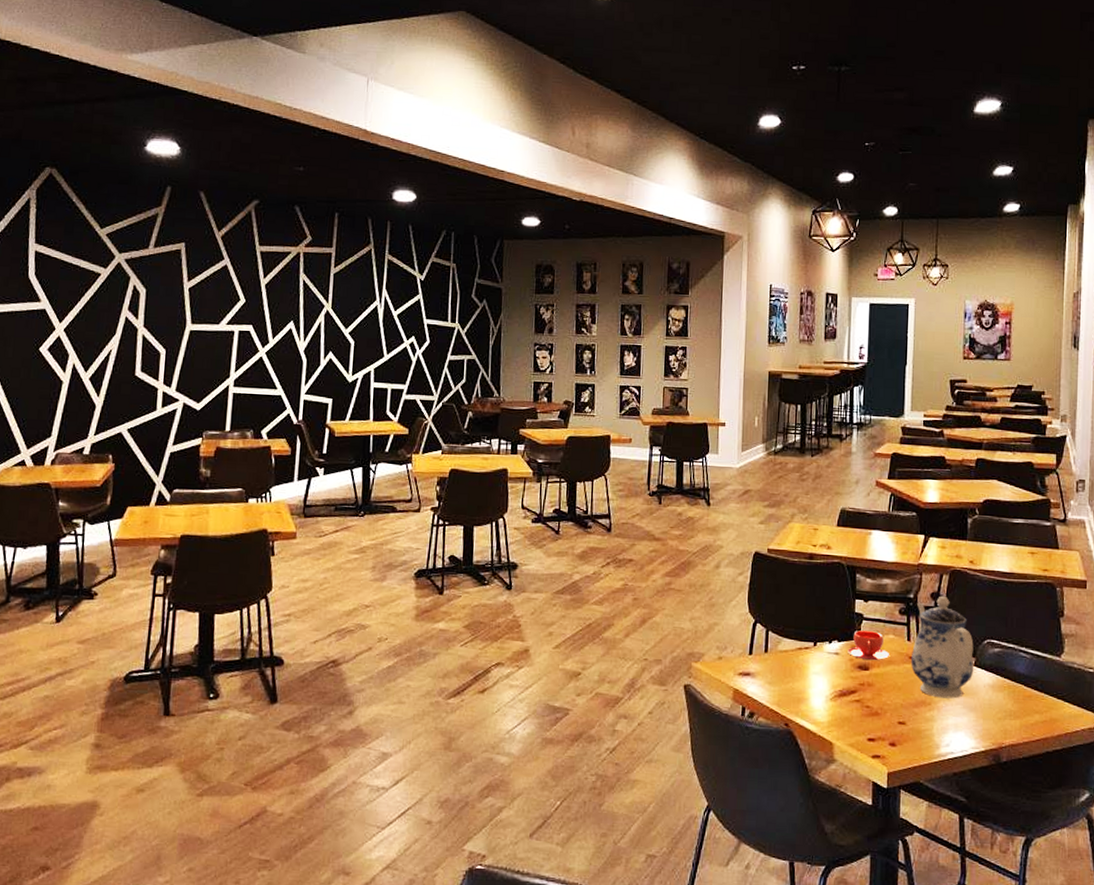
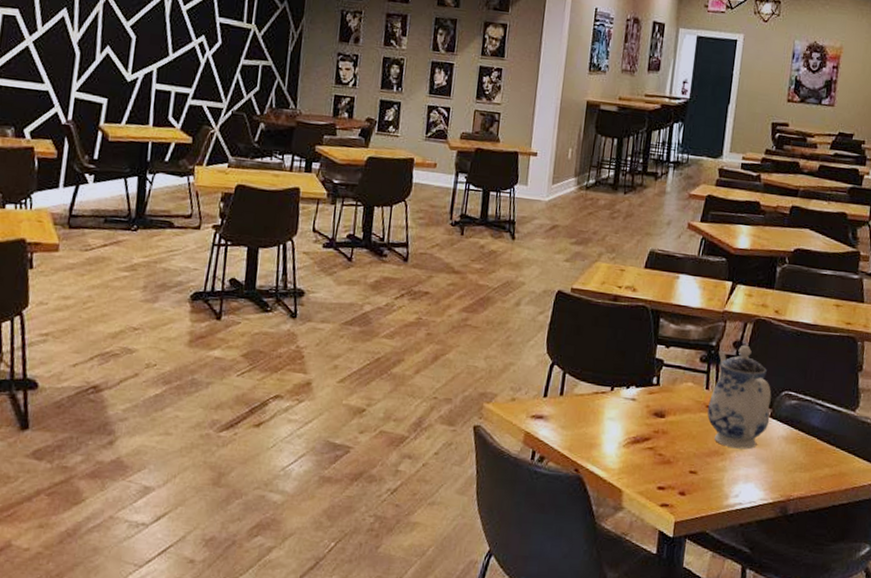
teacup: present [848,630,889,661] -> none [645,377,687,409]

